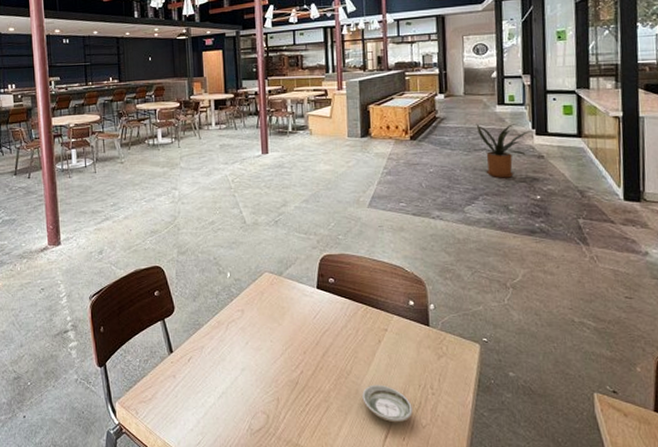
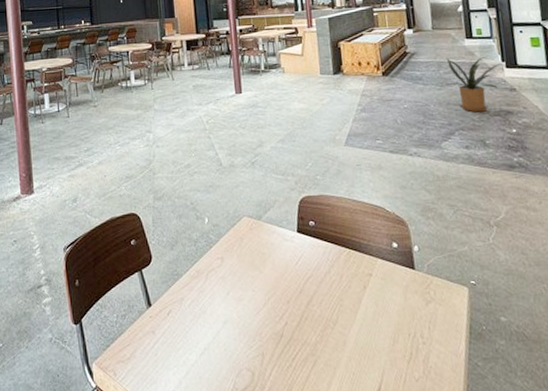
saucer: present [362,384,413,423] -> none [350,334,404,377]

